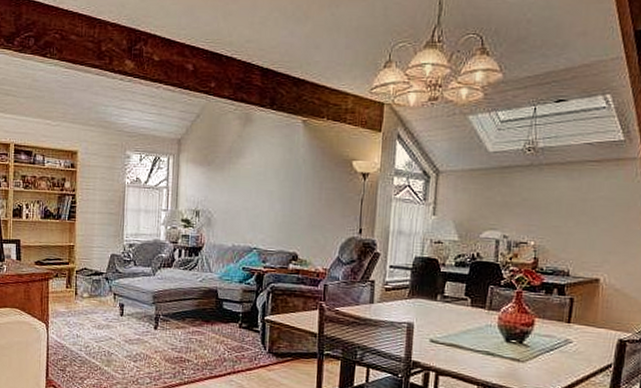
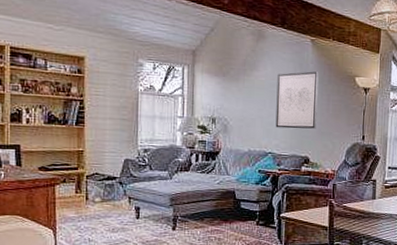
wall art: none [261,156,311,222] -> present [275,71,319,129]

